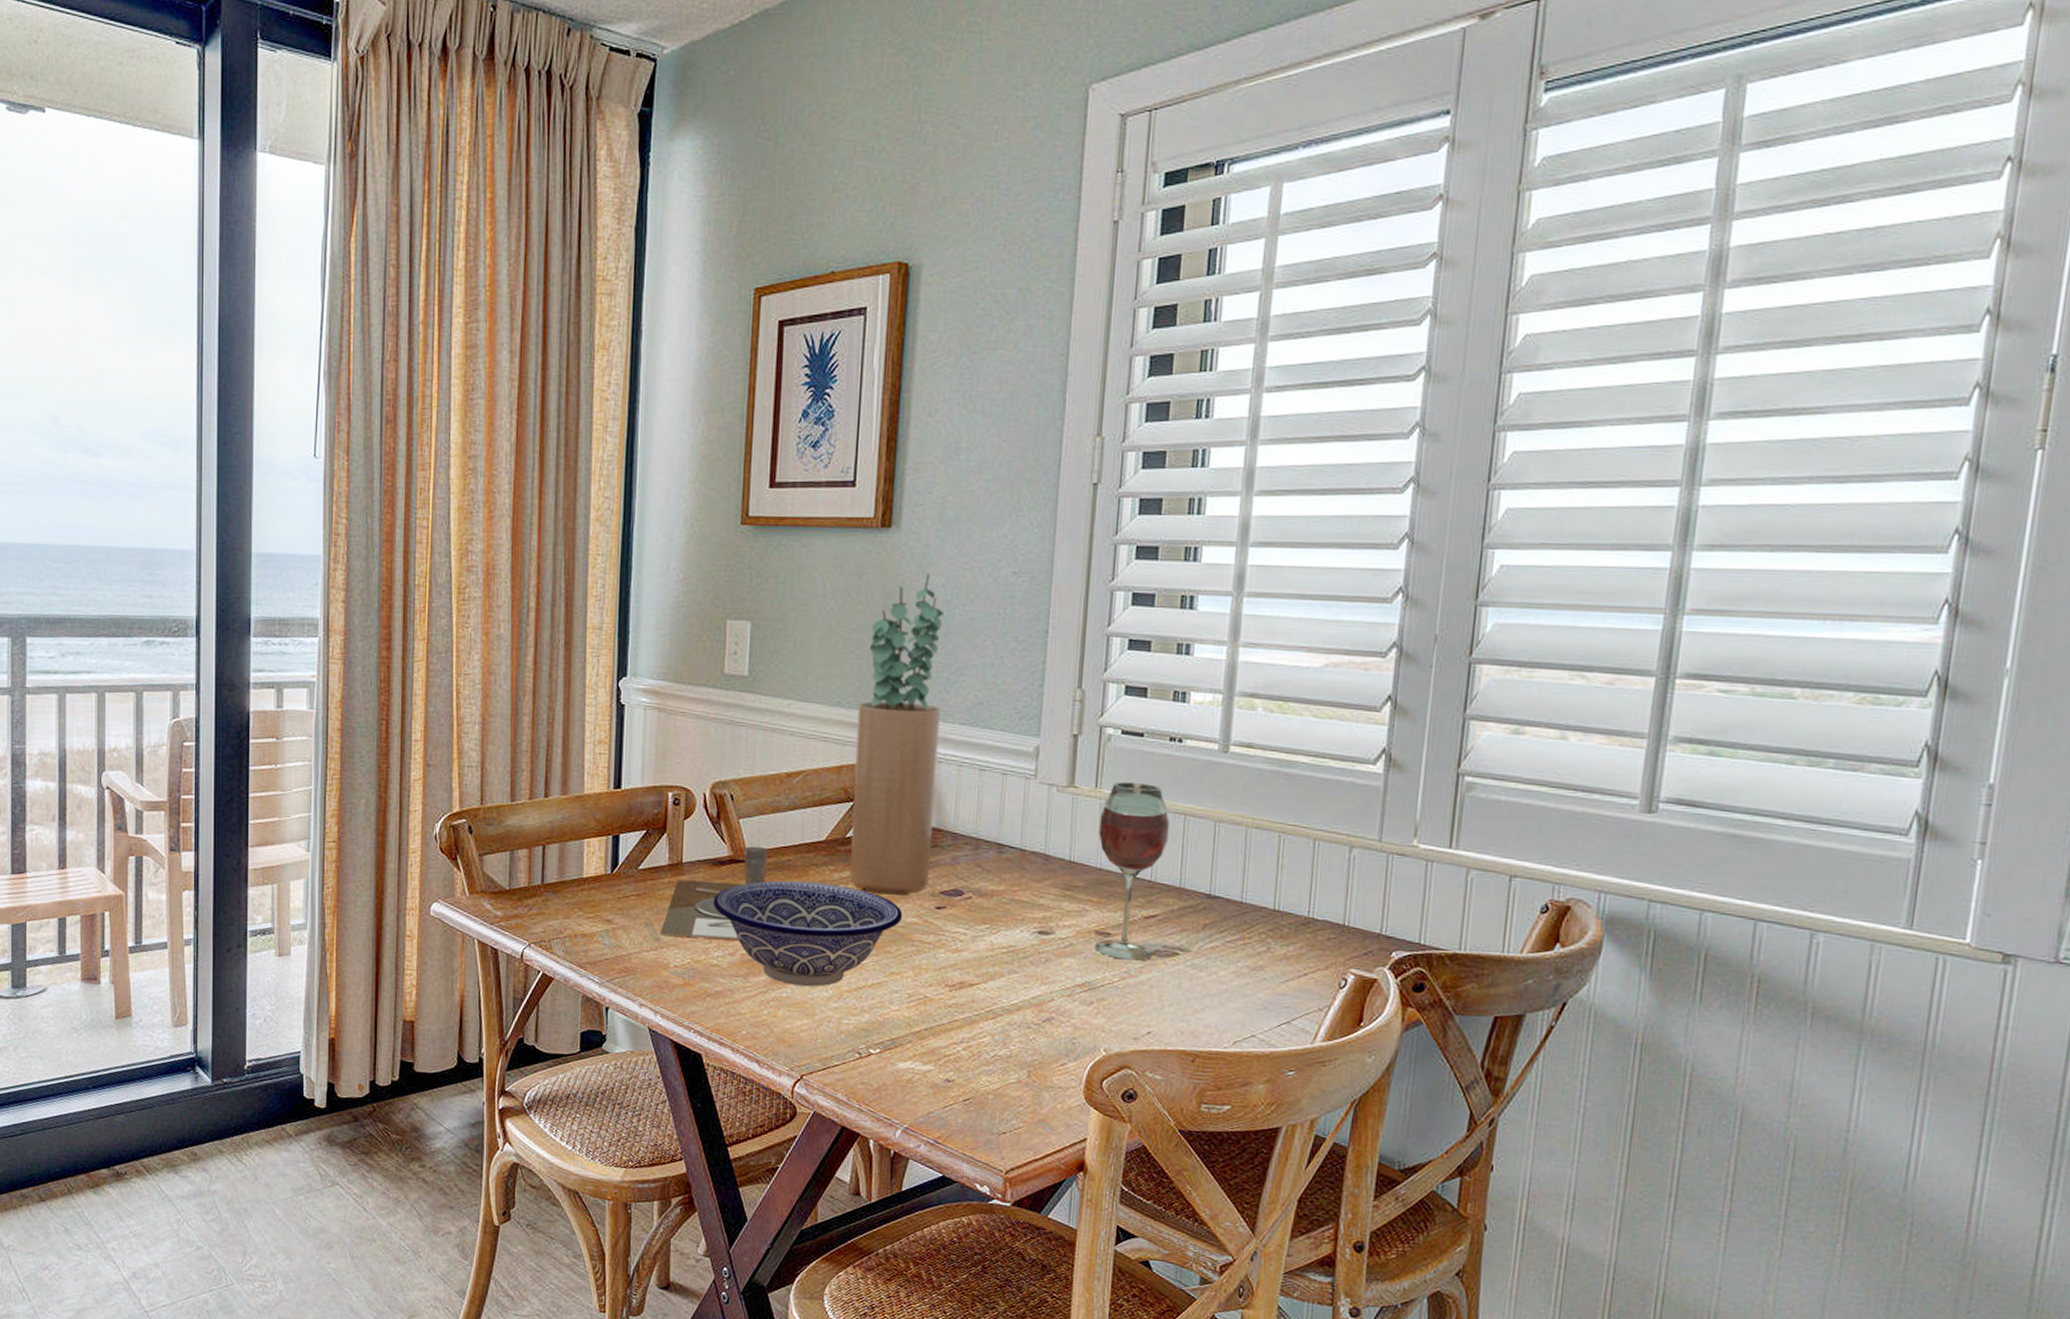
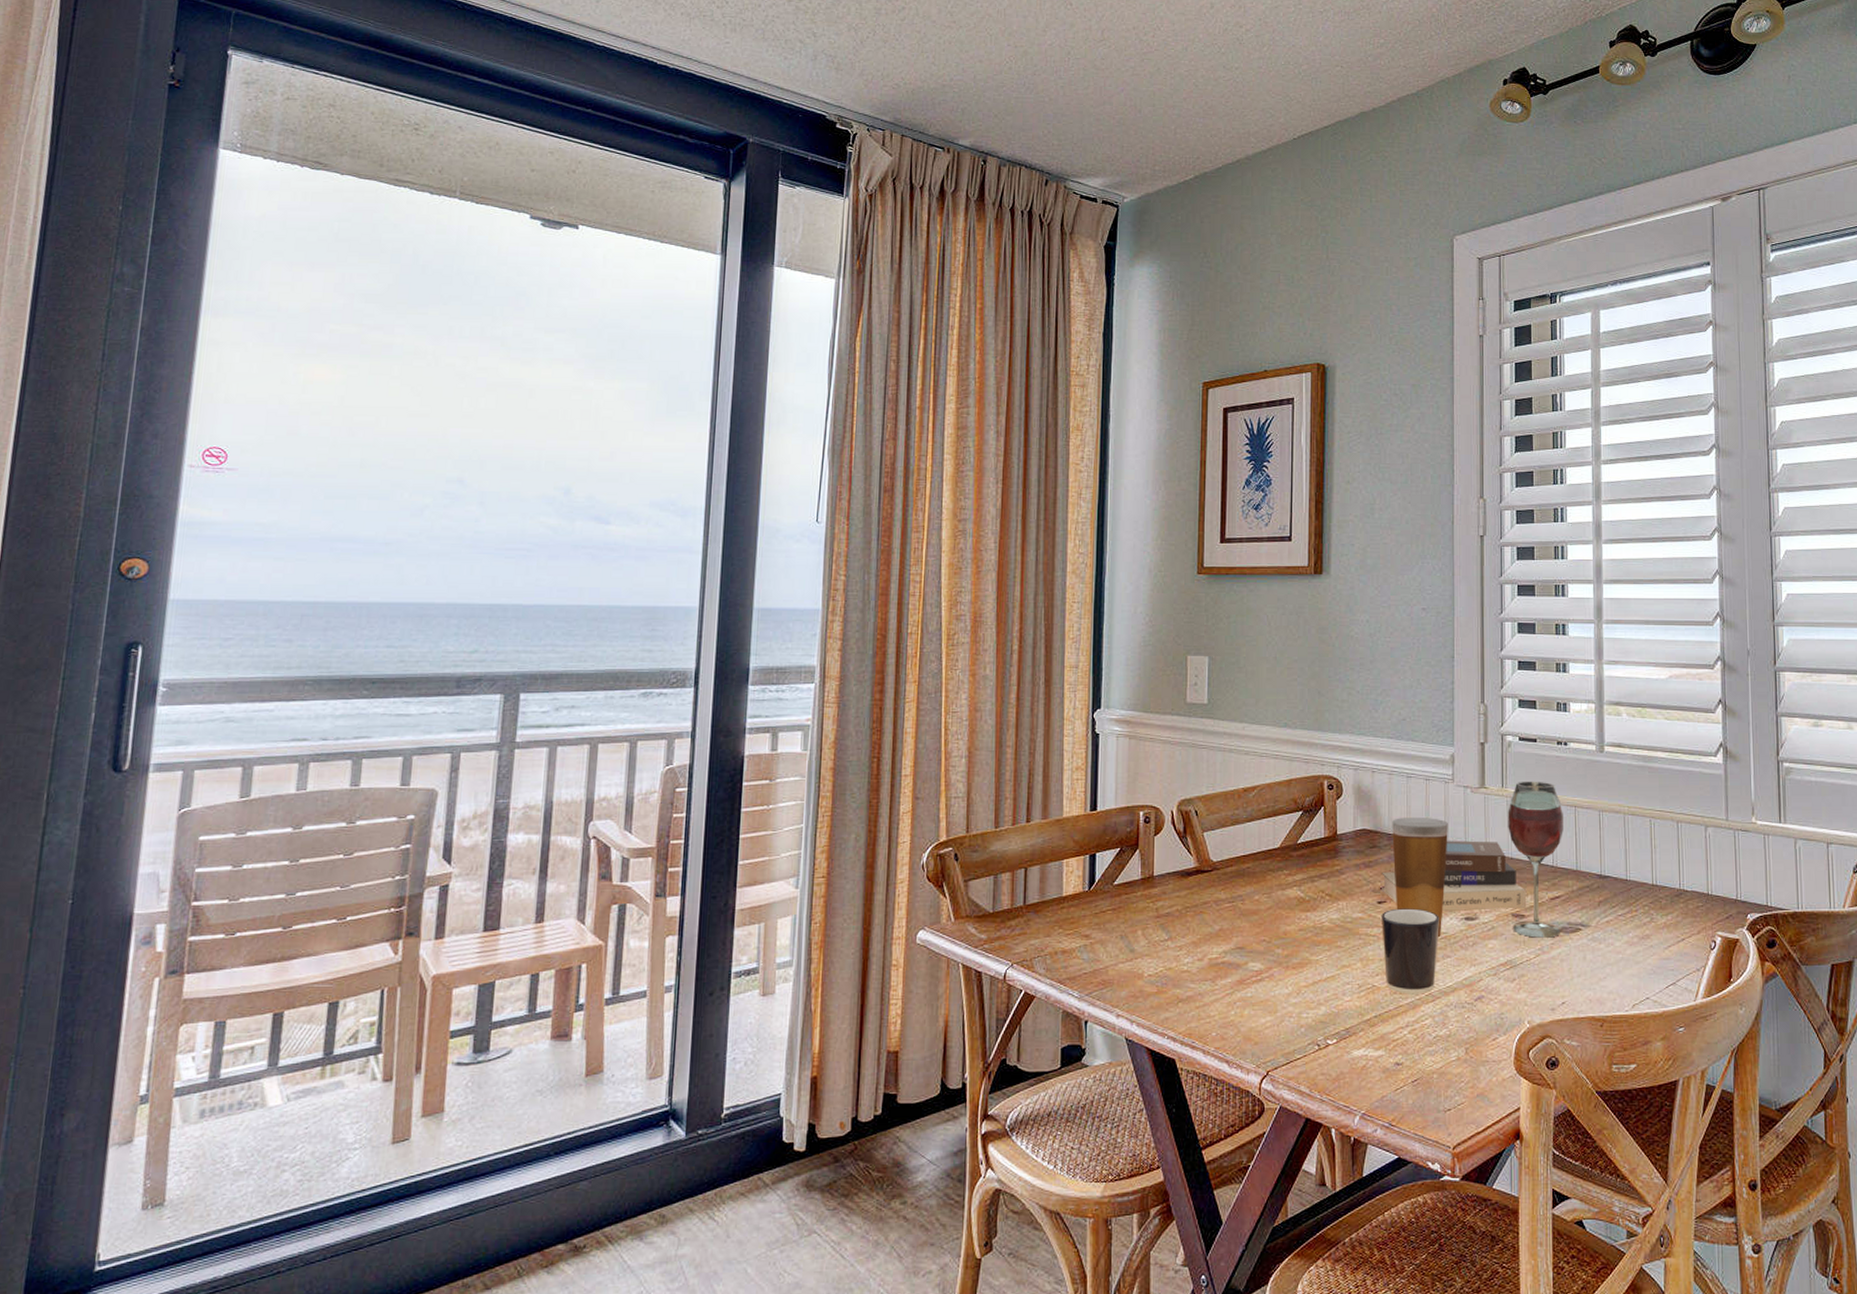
place setting: present [659,846,768,940] -> none [1134,856,1230,946]
decorative bowl: present [713,880,903,987] -> none [1182,886,1350,984]
vase: present [849,573,945,895] -> none [1301,611,1371,893]
mug: none [938,915,1008,1010] -> present [1382,908,1440,995]
books: none [941,844,1114,926] -> present [1382,840,1526,912]
beverage cup: none [957,815,1026,951] -> present [1392,818,1448,938]

